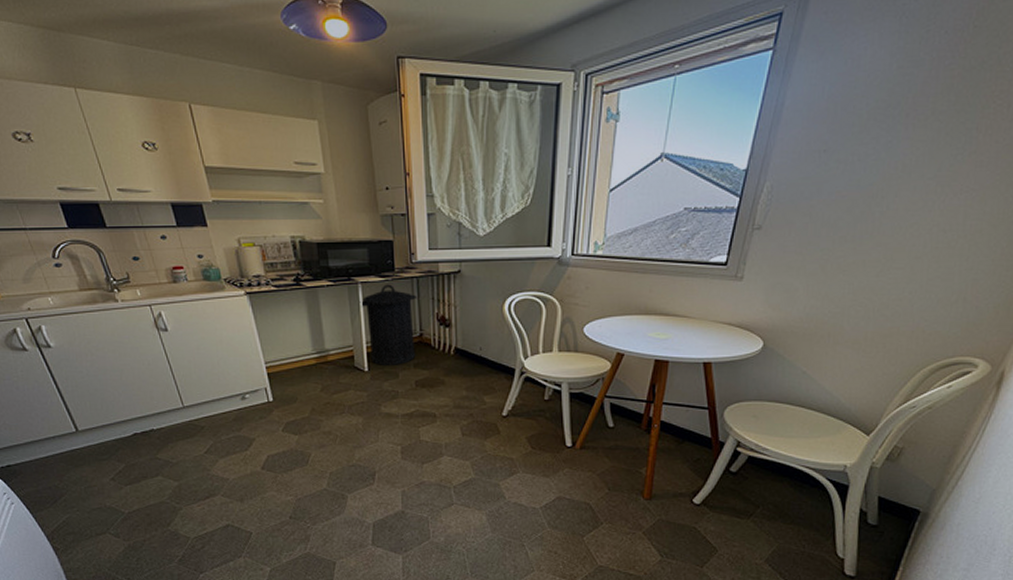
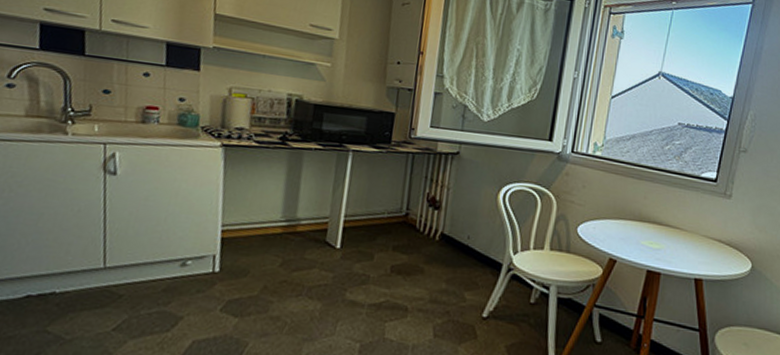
trash can: present [359,284,418,365] -> none [346,156,410,246]

